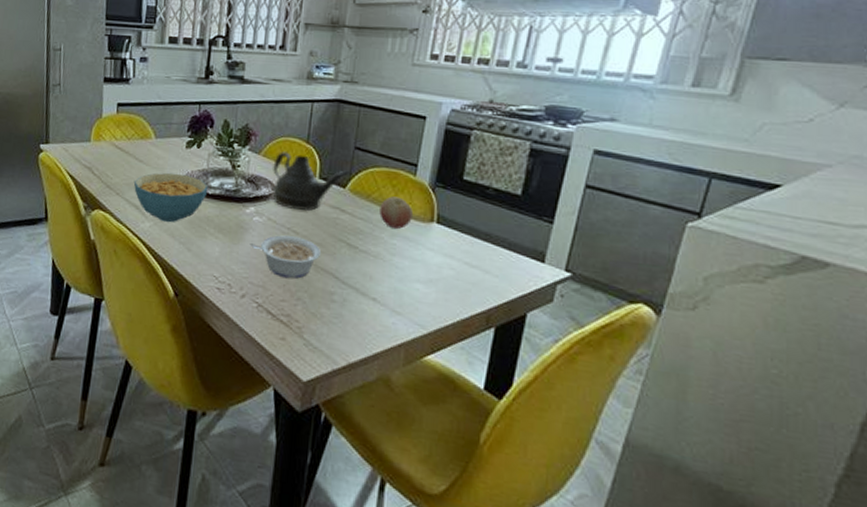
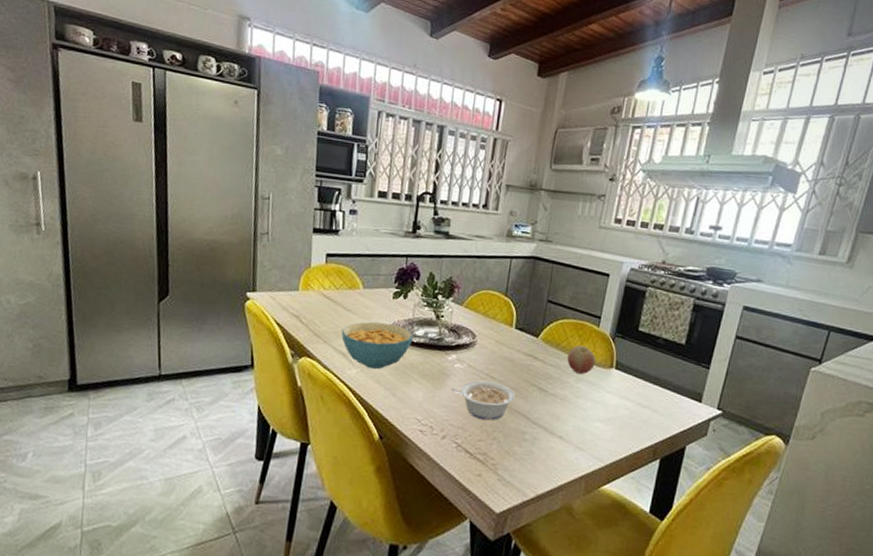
teapot: present [273,152,351,211] -> none [473,303,544,358]

